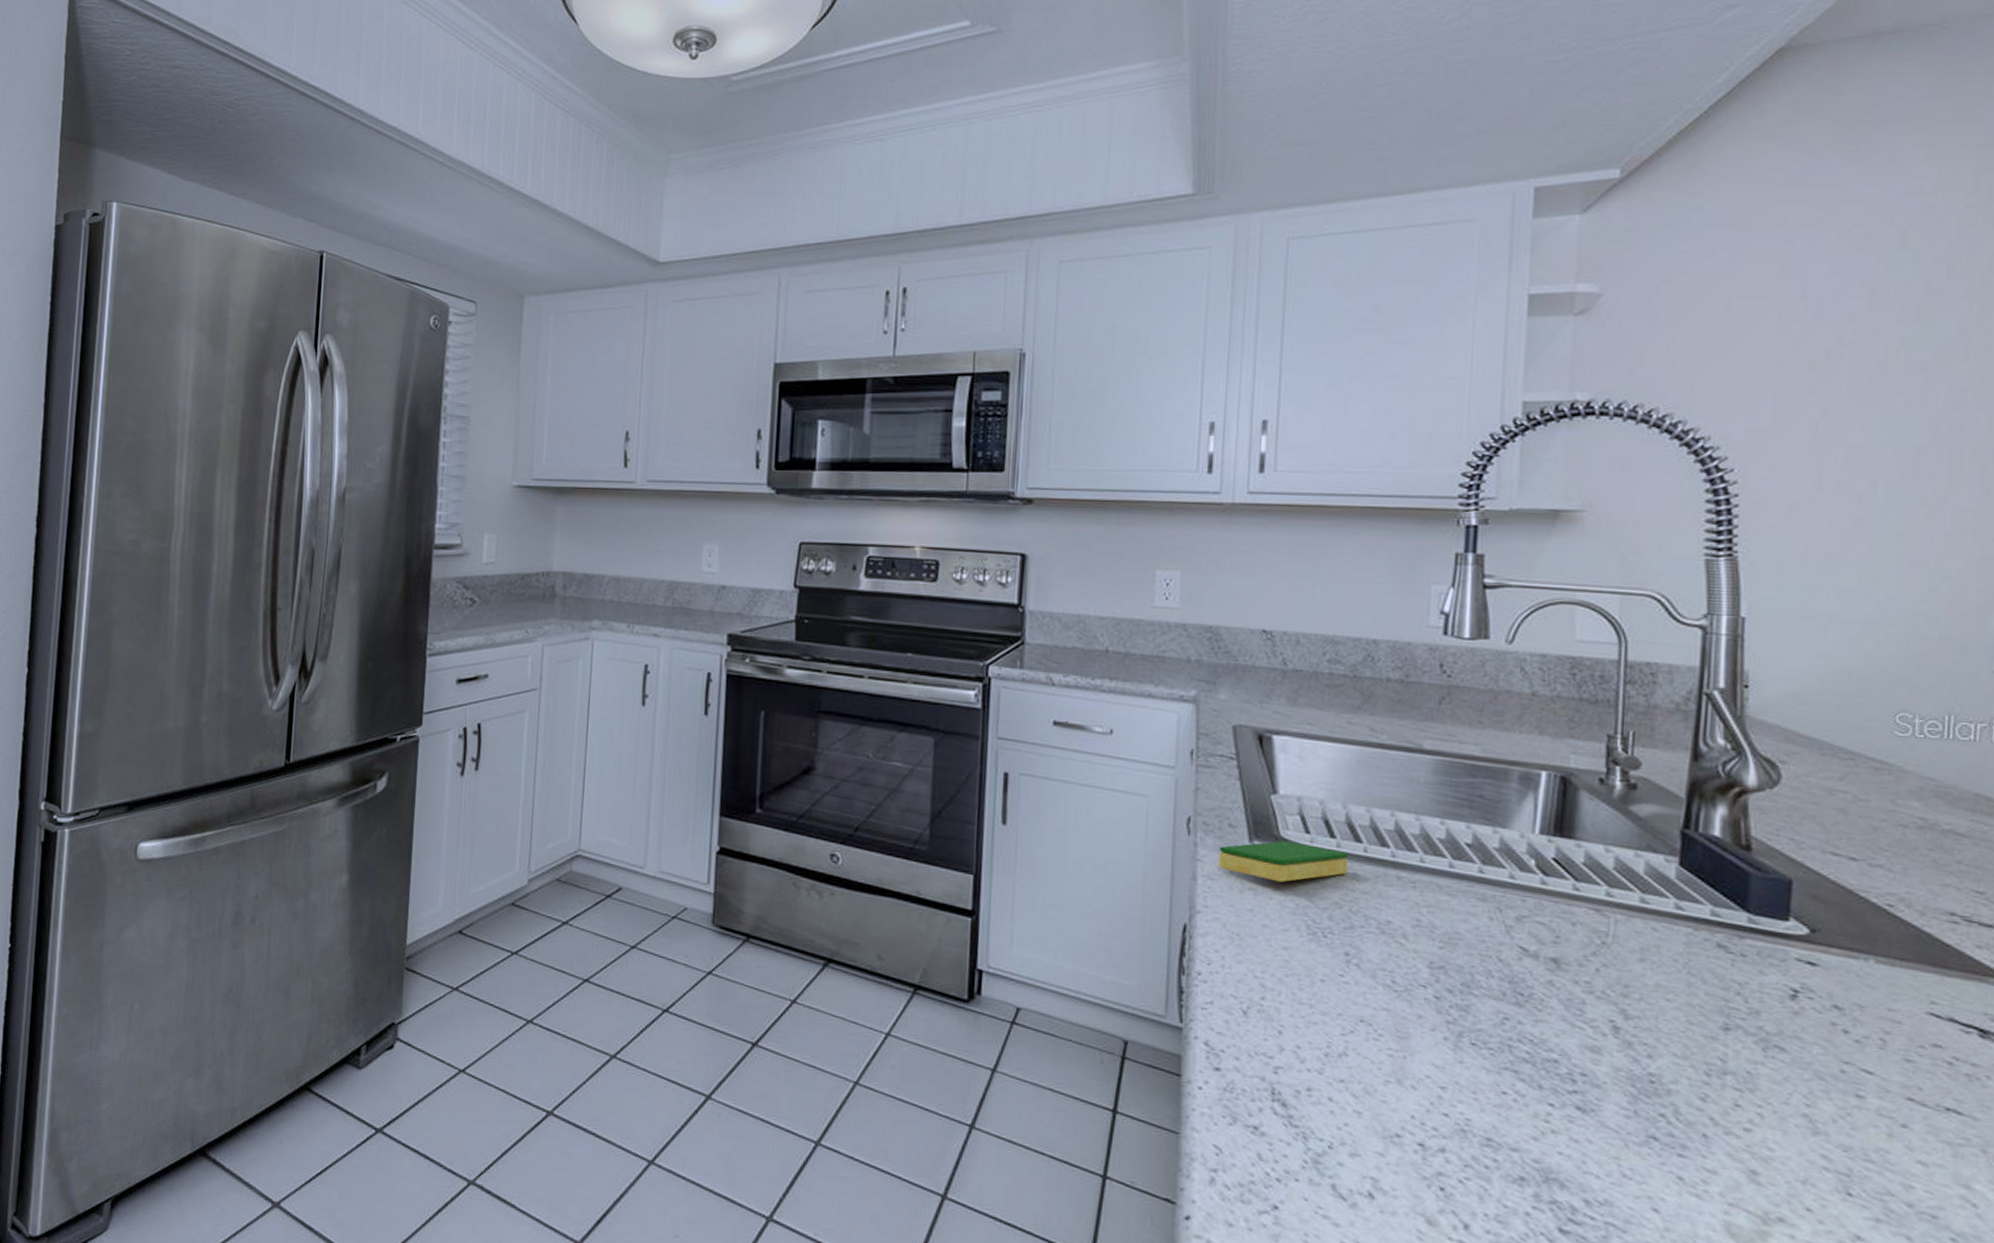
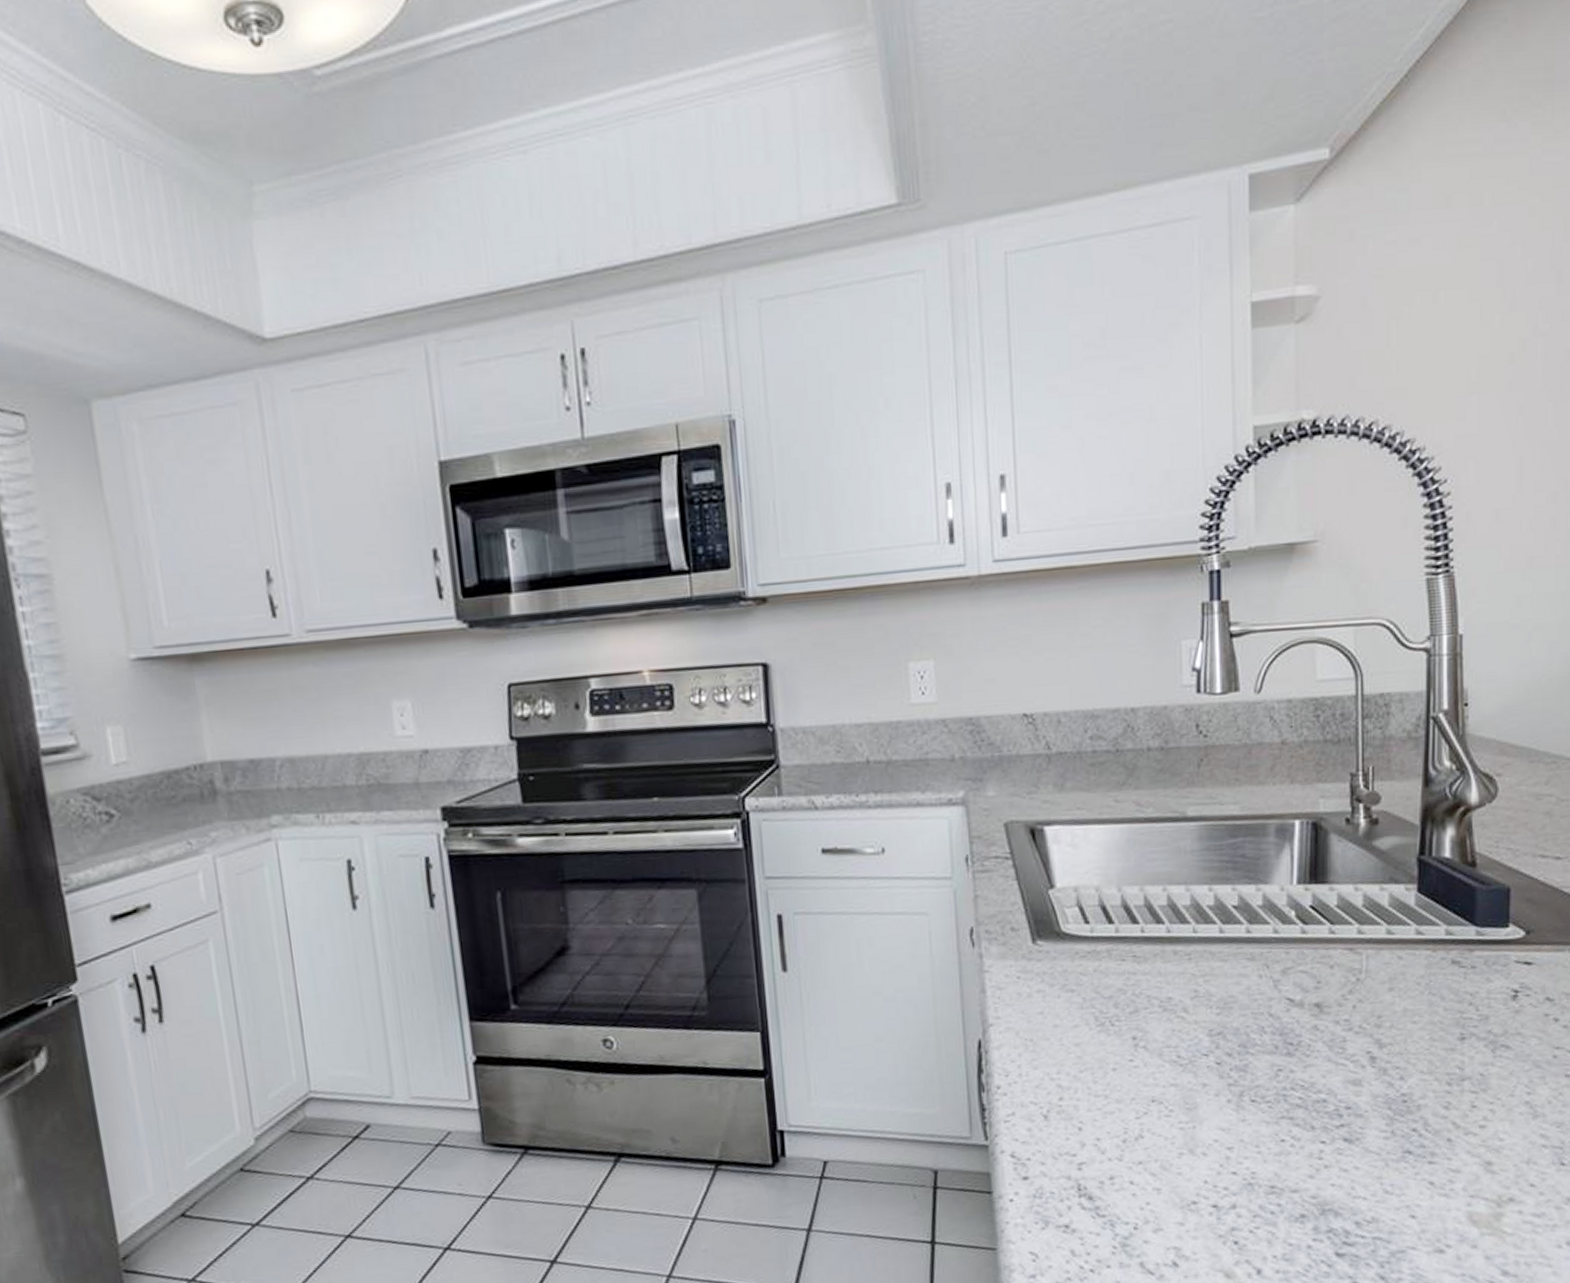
dish sponge: present [1218,841,1349,882] -> none [1004,935,1128,979]

